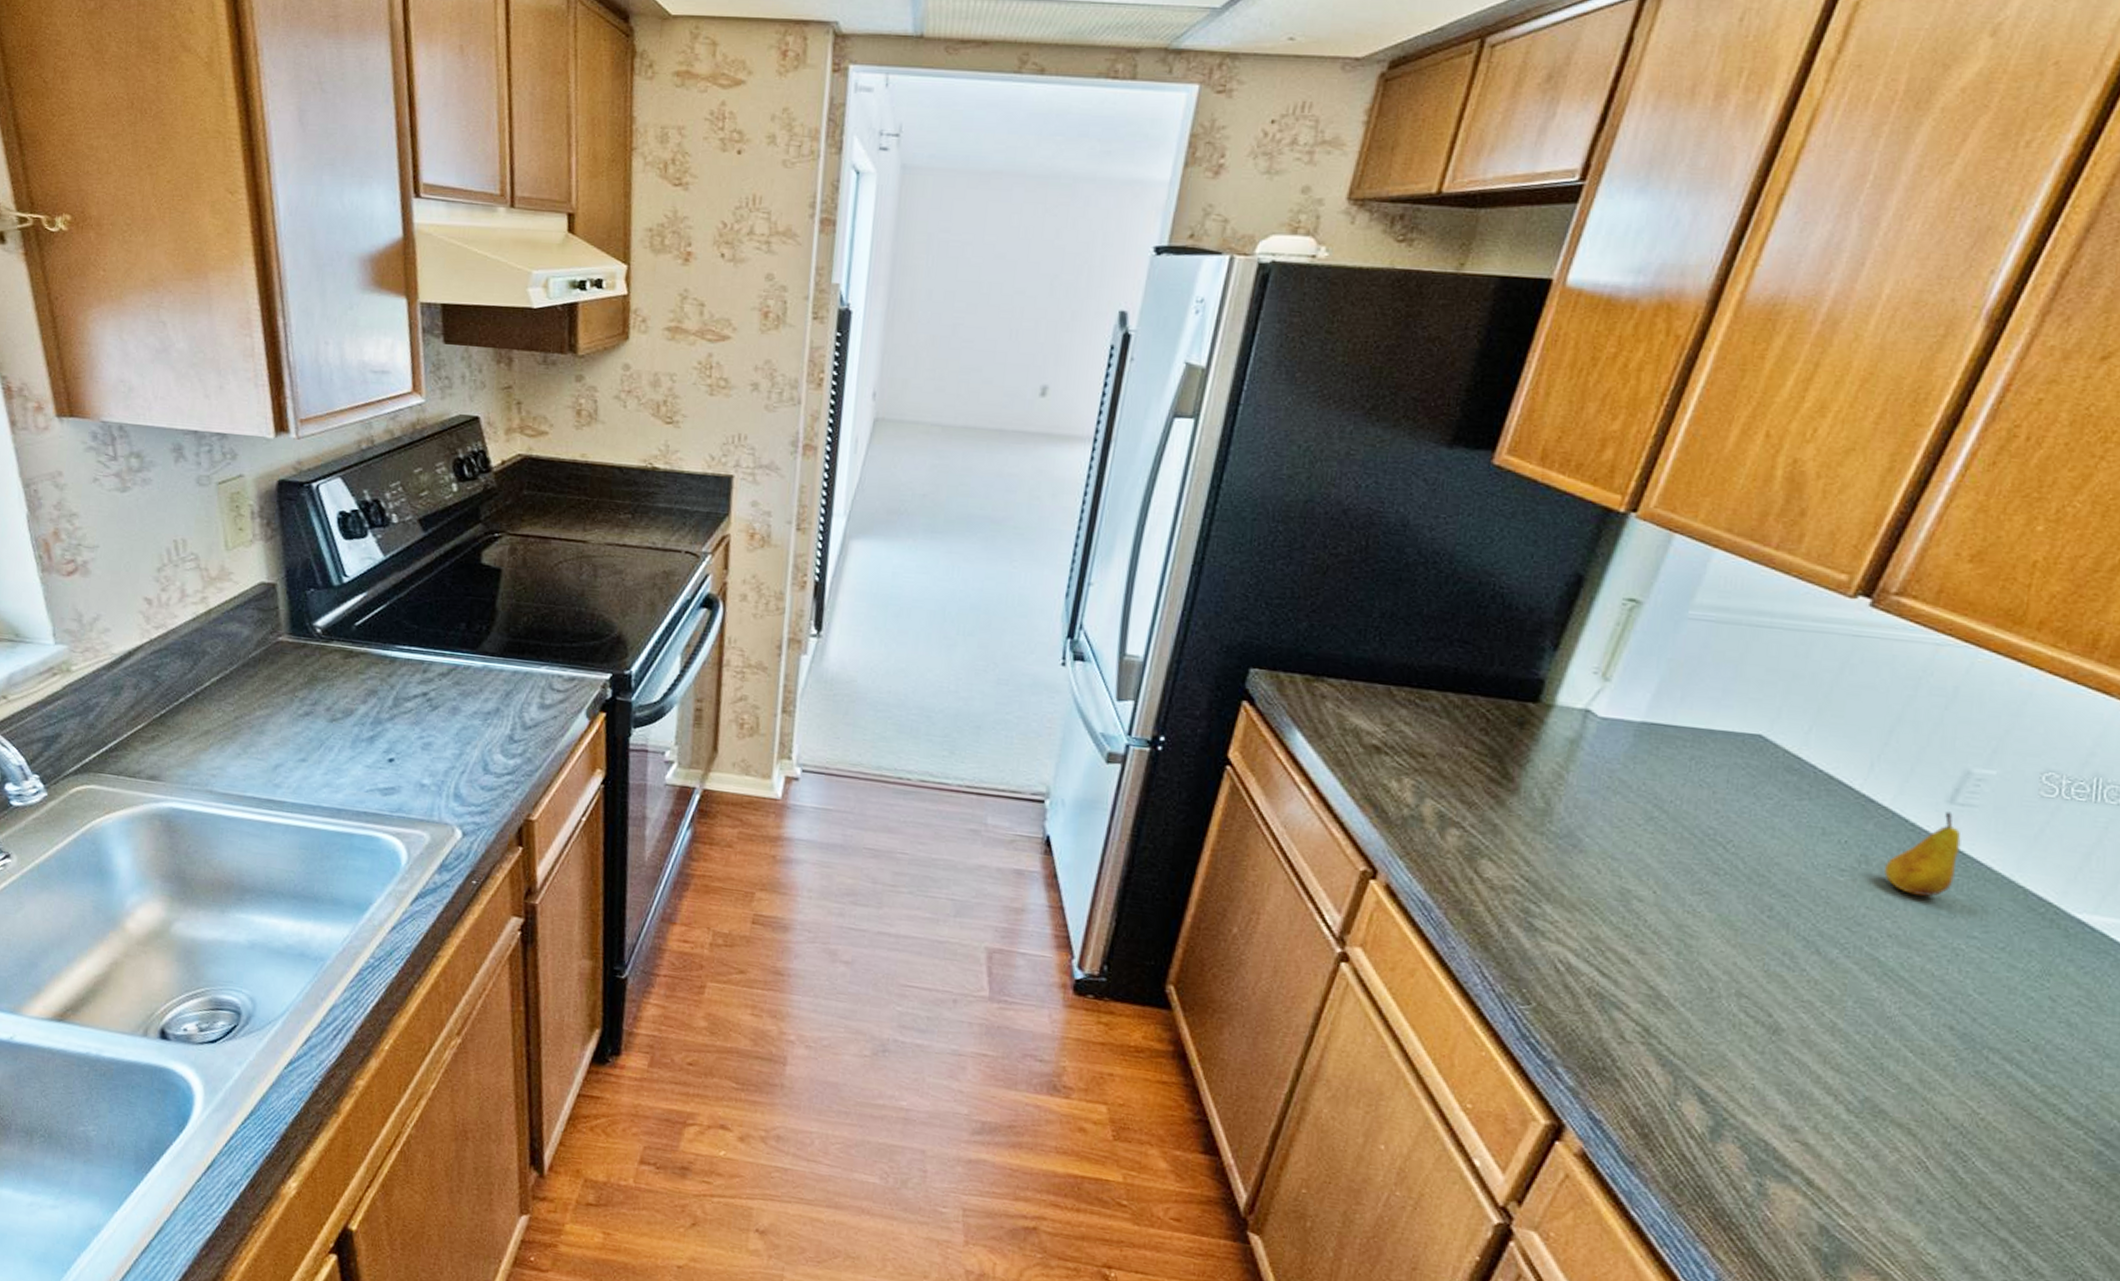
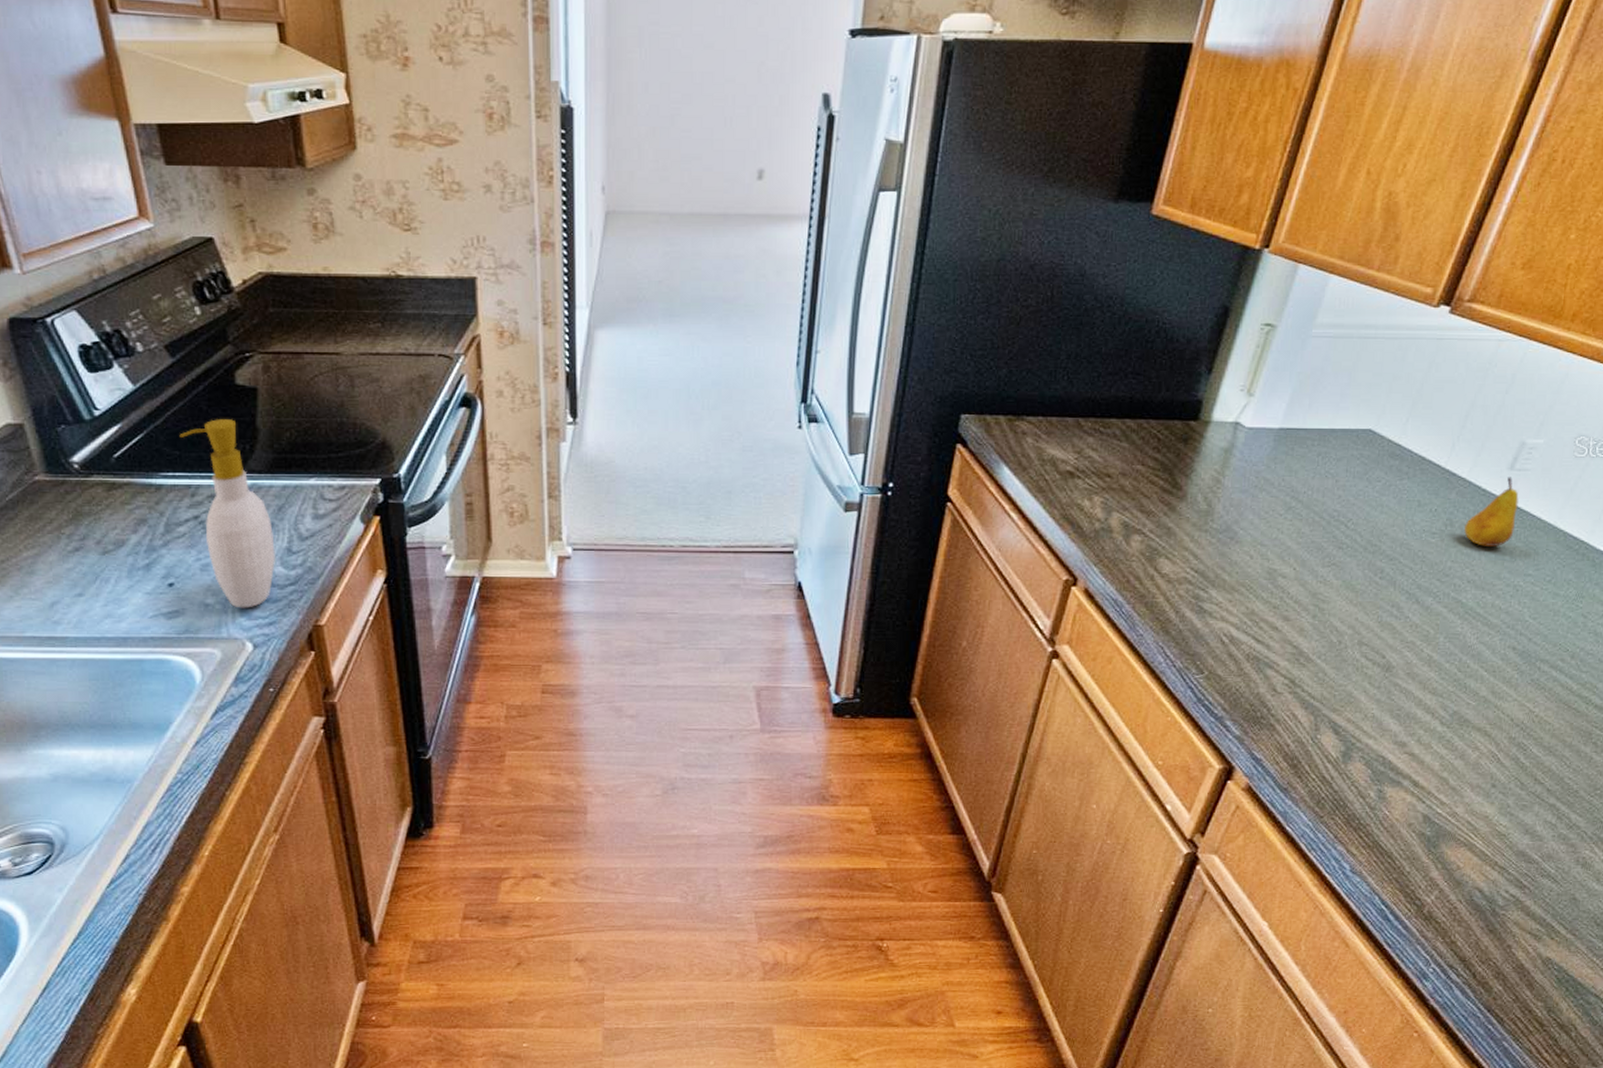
soap bottle: none [420,596,499,794] -> present [179,419,275,608]

